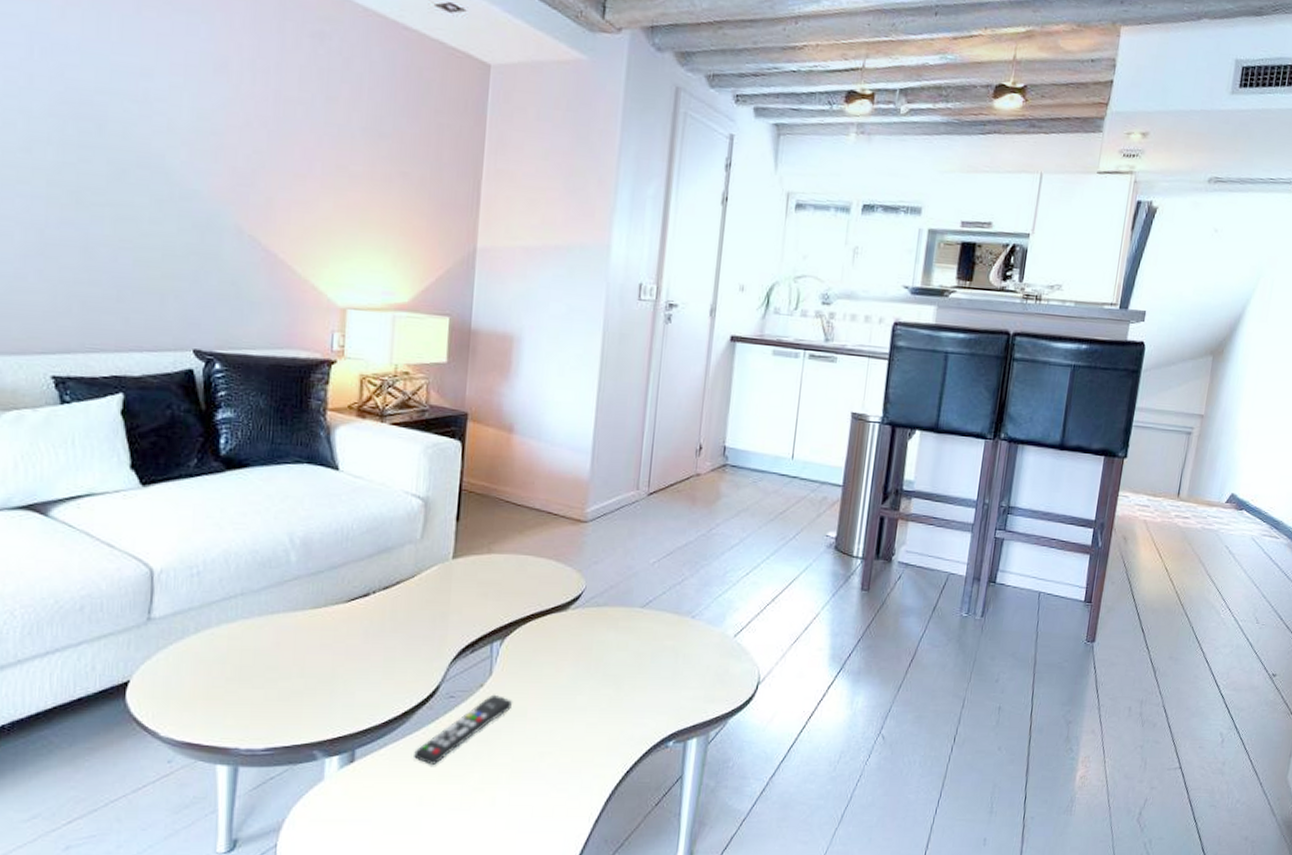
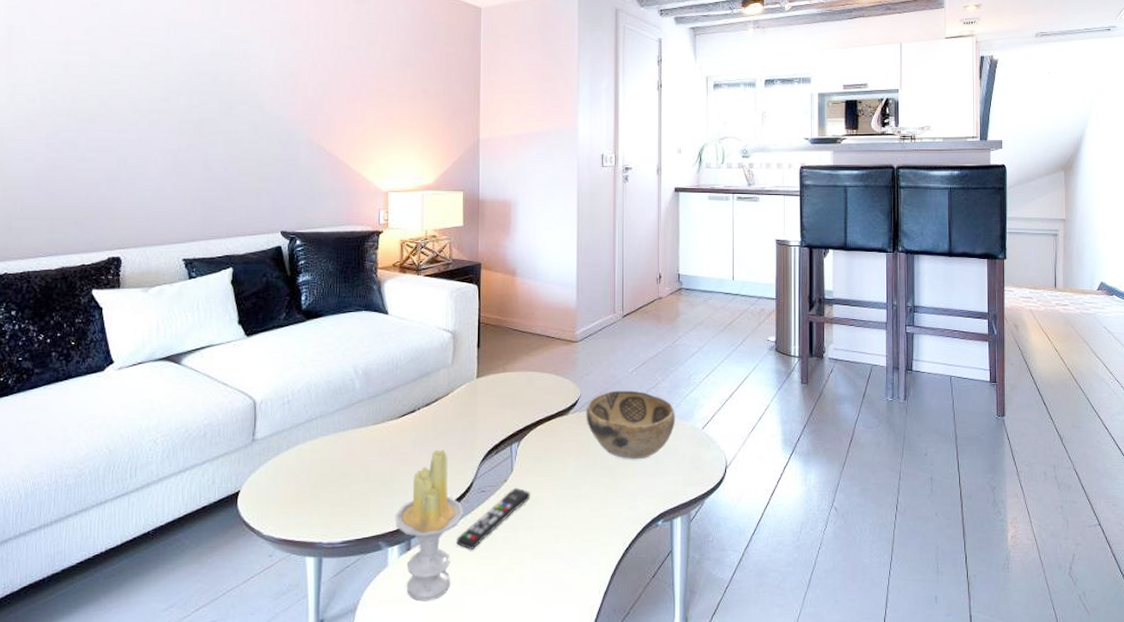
candle: none [335,644,426,823] -> present [395,449,464,602]
decorative bowl: none [590,584,703,668] -> present [586,390,676,459]

